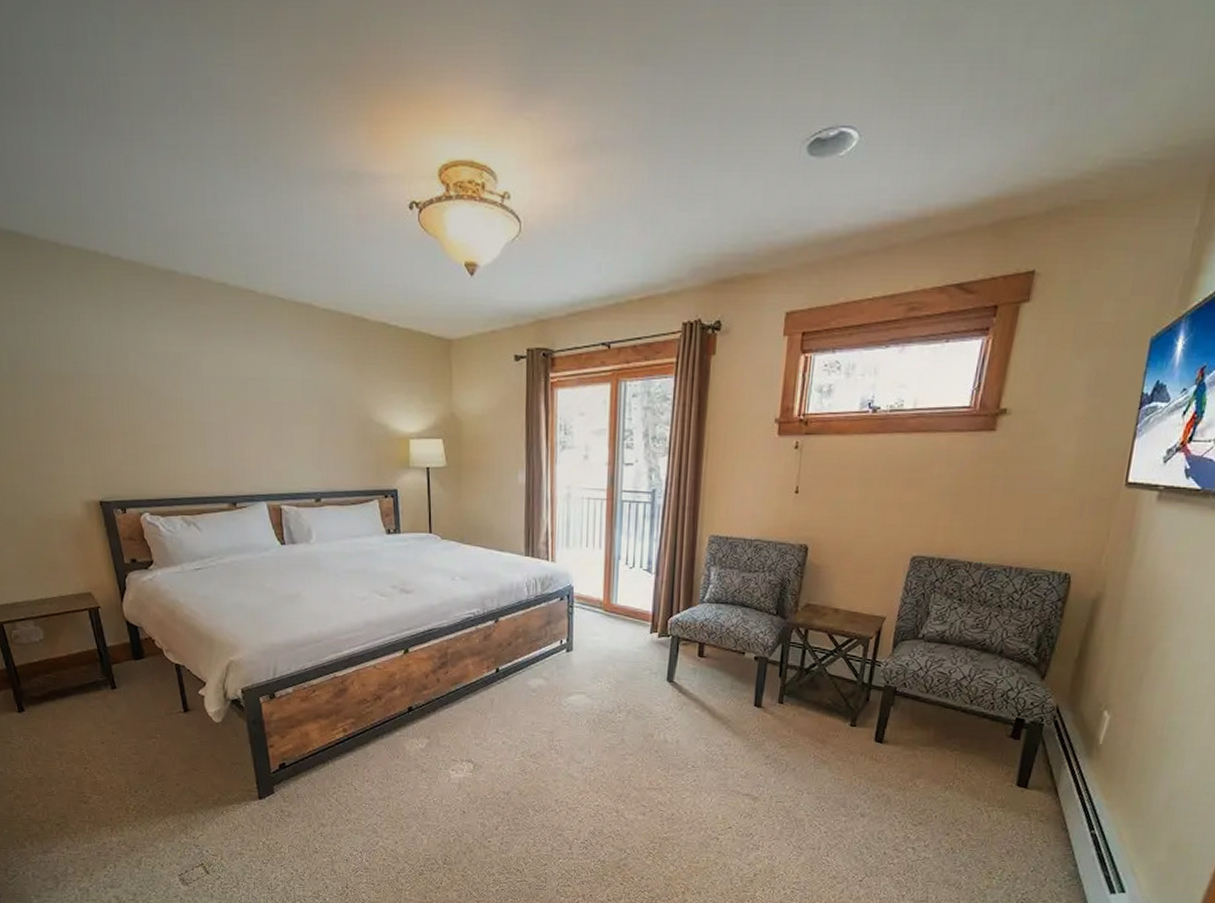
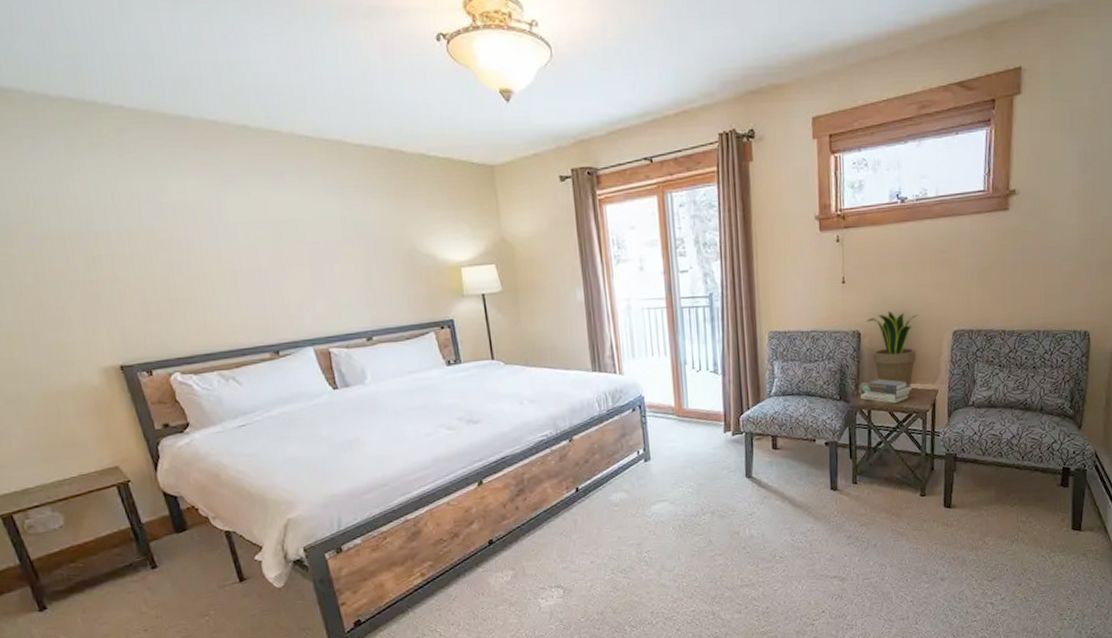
books: none [799,598,857,626] -> present [860,379,912,404]
potted plant: none [816,528,875,609] -> present [866,311,918,386]

